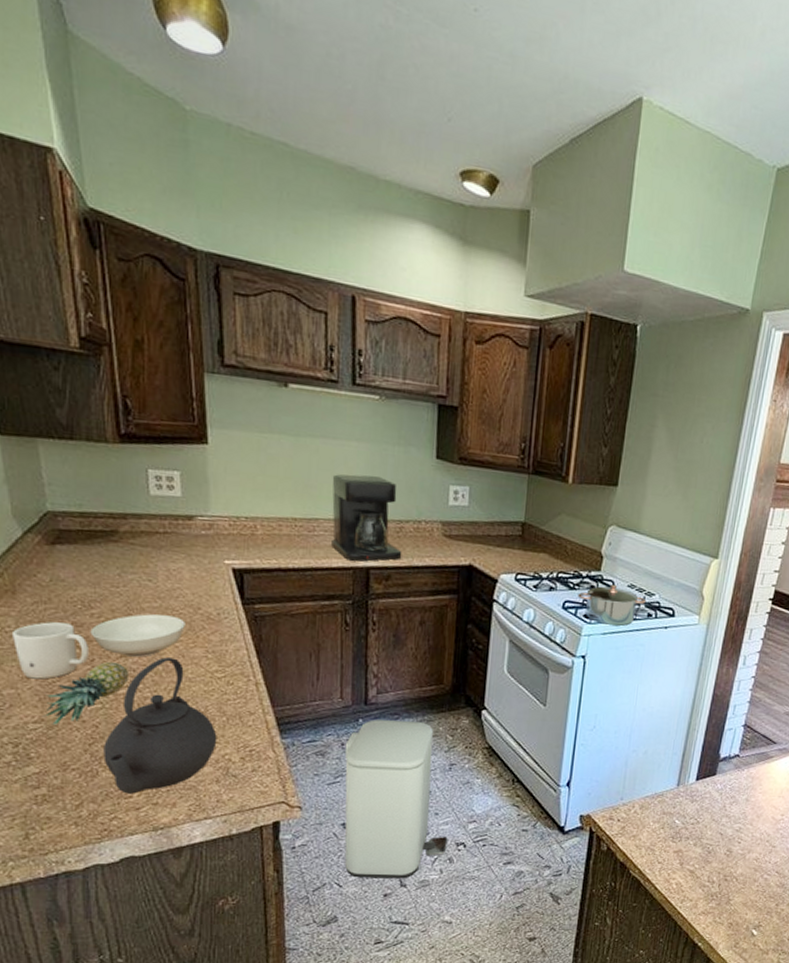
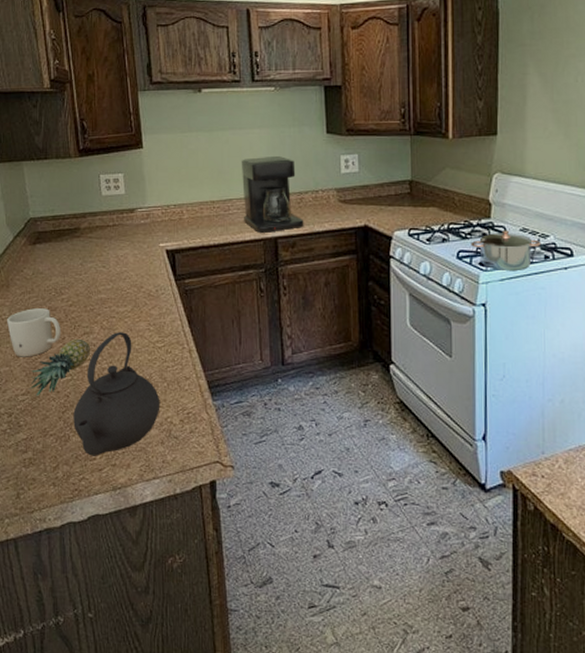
bowl: present [90,614,185,657] -> none [61,295,132,333]
pedal bin: present [344,719,448,879] -> none [267,379,369,540]

